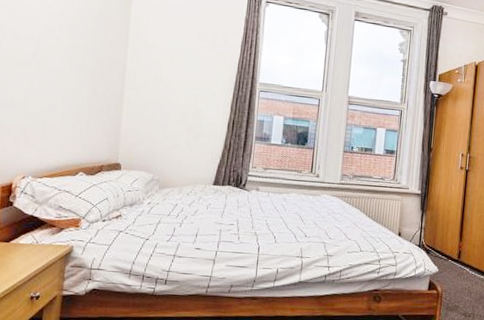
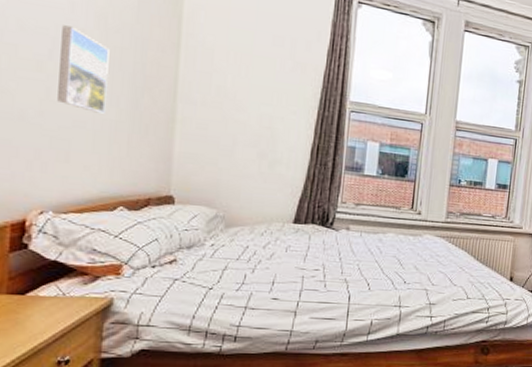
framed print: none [38,33,77,99] -> present [57,25,110,114]

